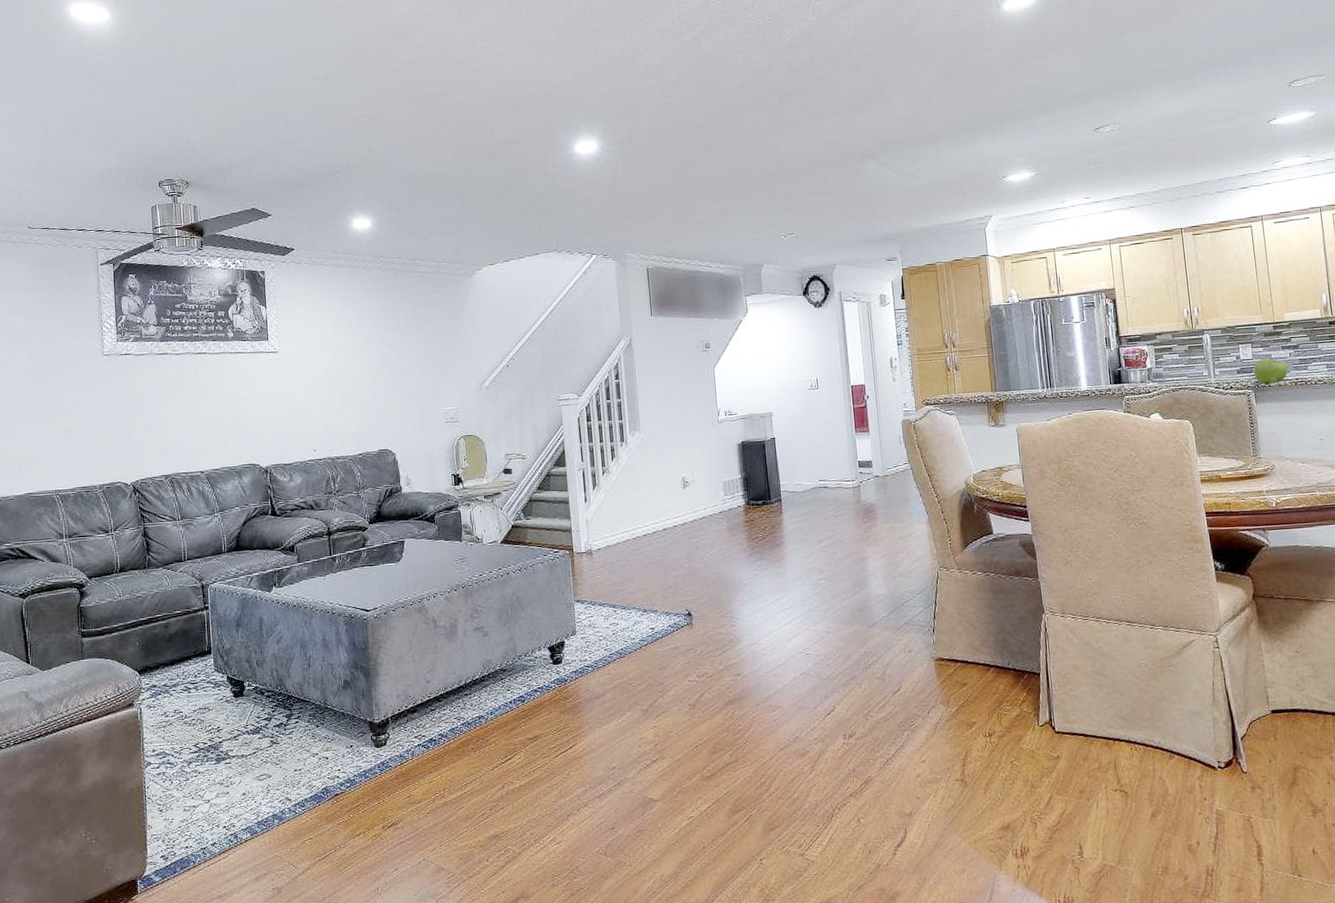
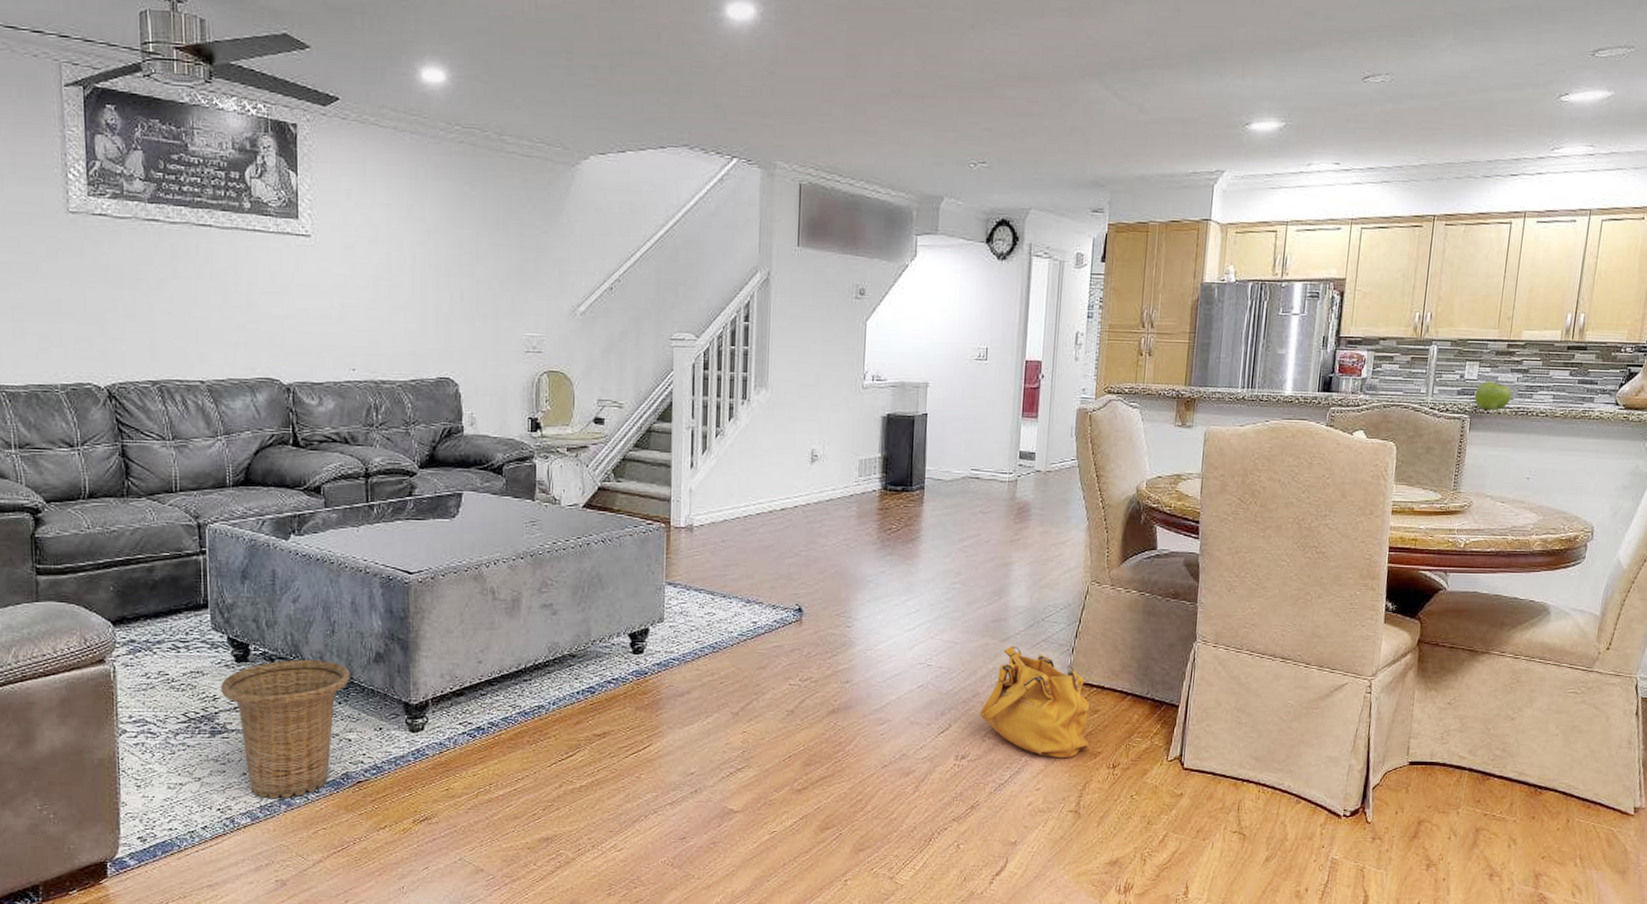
basket: none [223,690,325,815] -> present [221,659,350,799]
handbag: none [859,630,964,731] -> present [980,646,1090,759]

